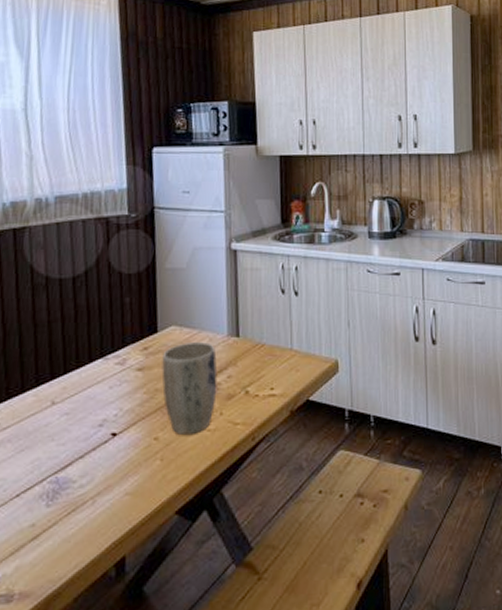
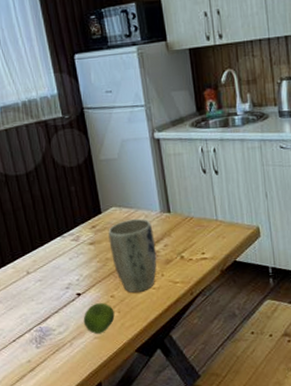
fruit: none [114,447,156,488] -> present [83,303,115,334]

